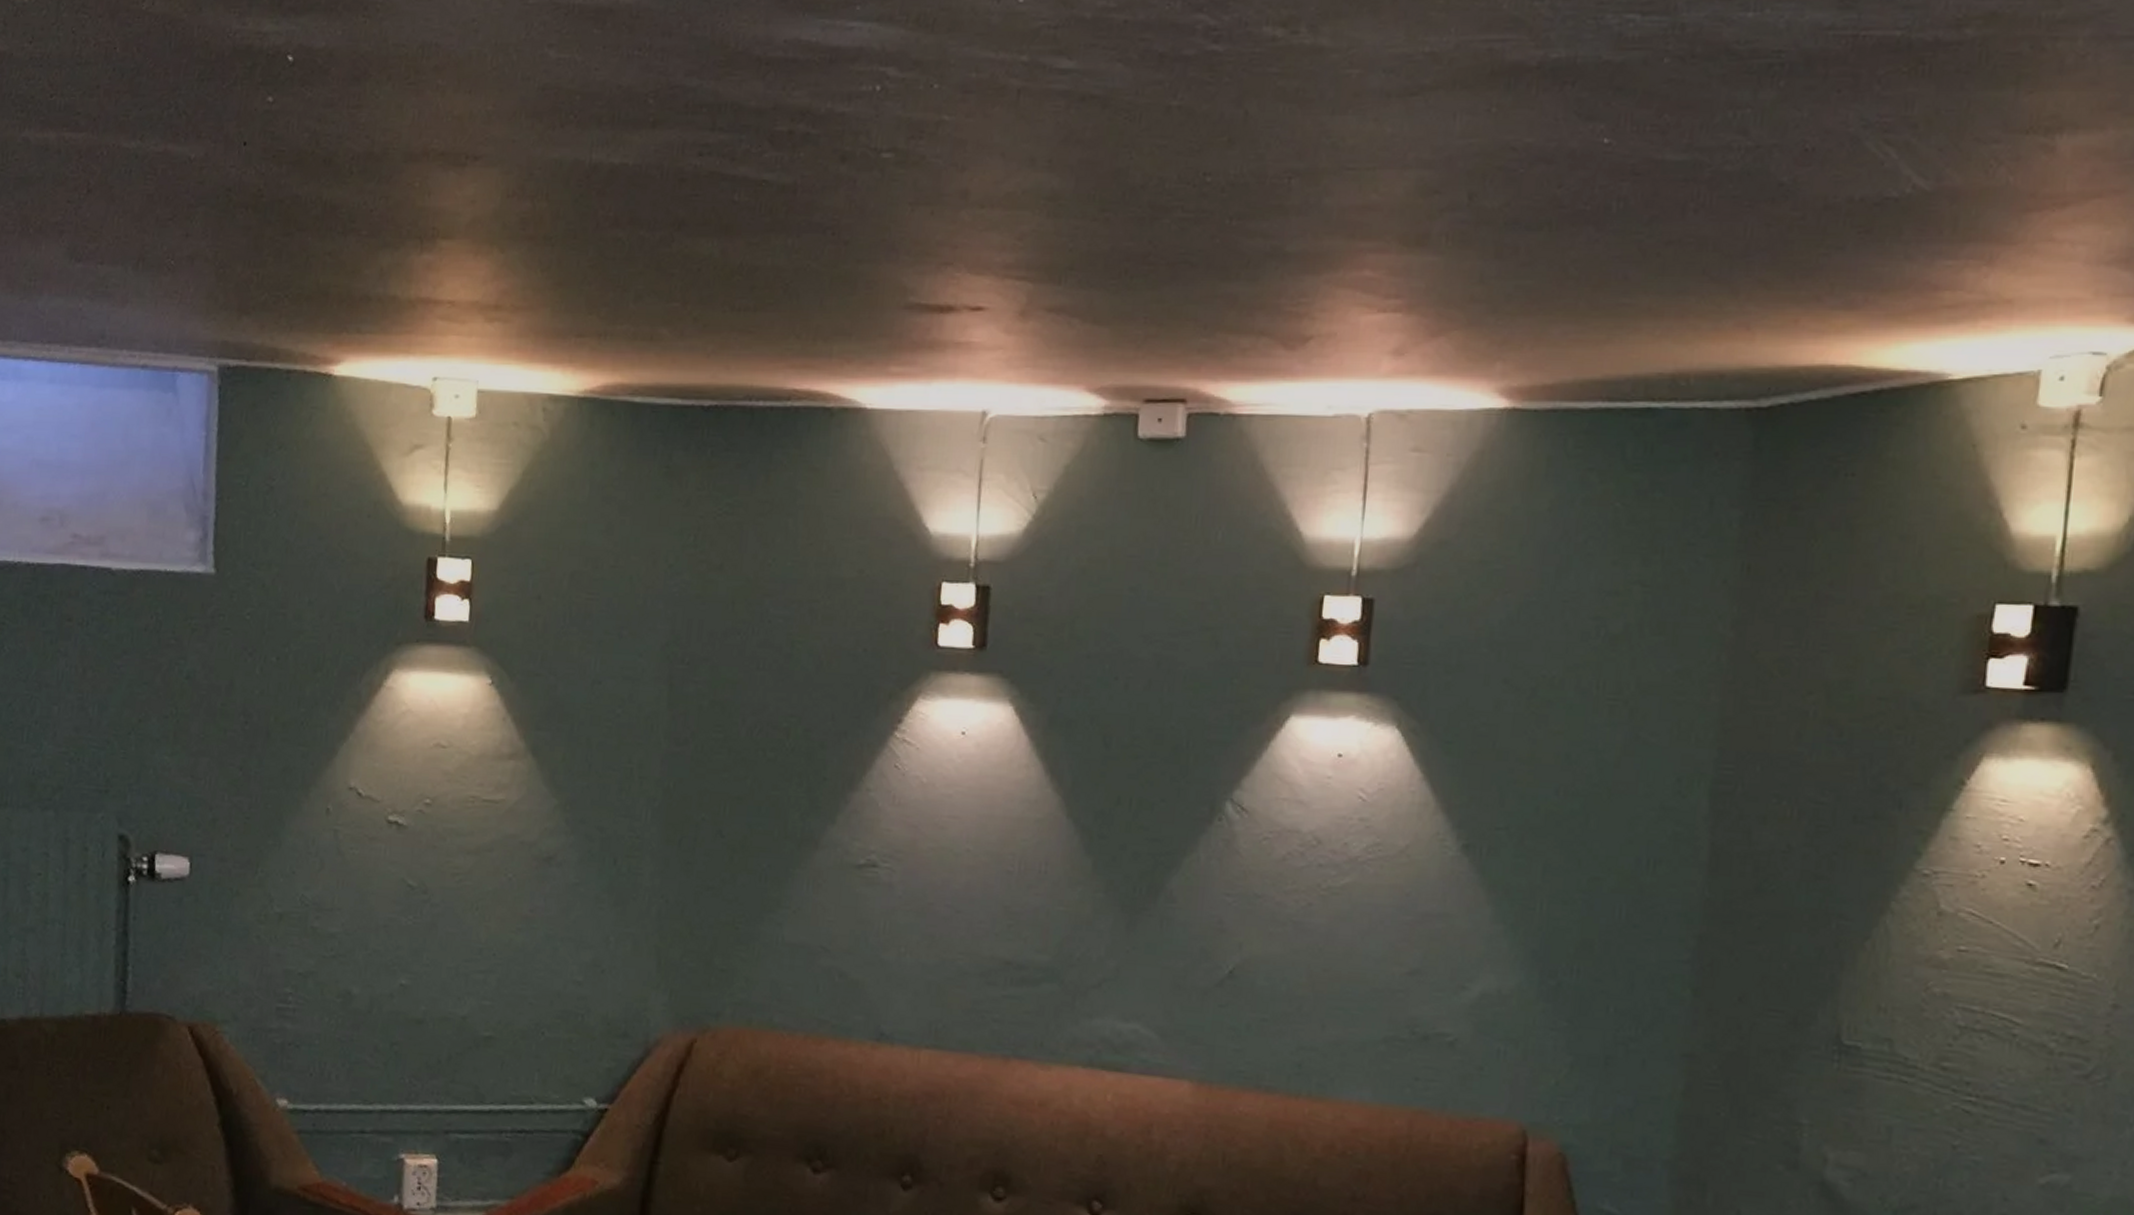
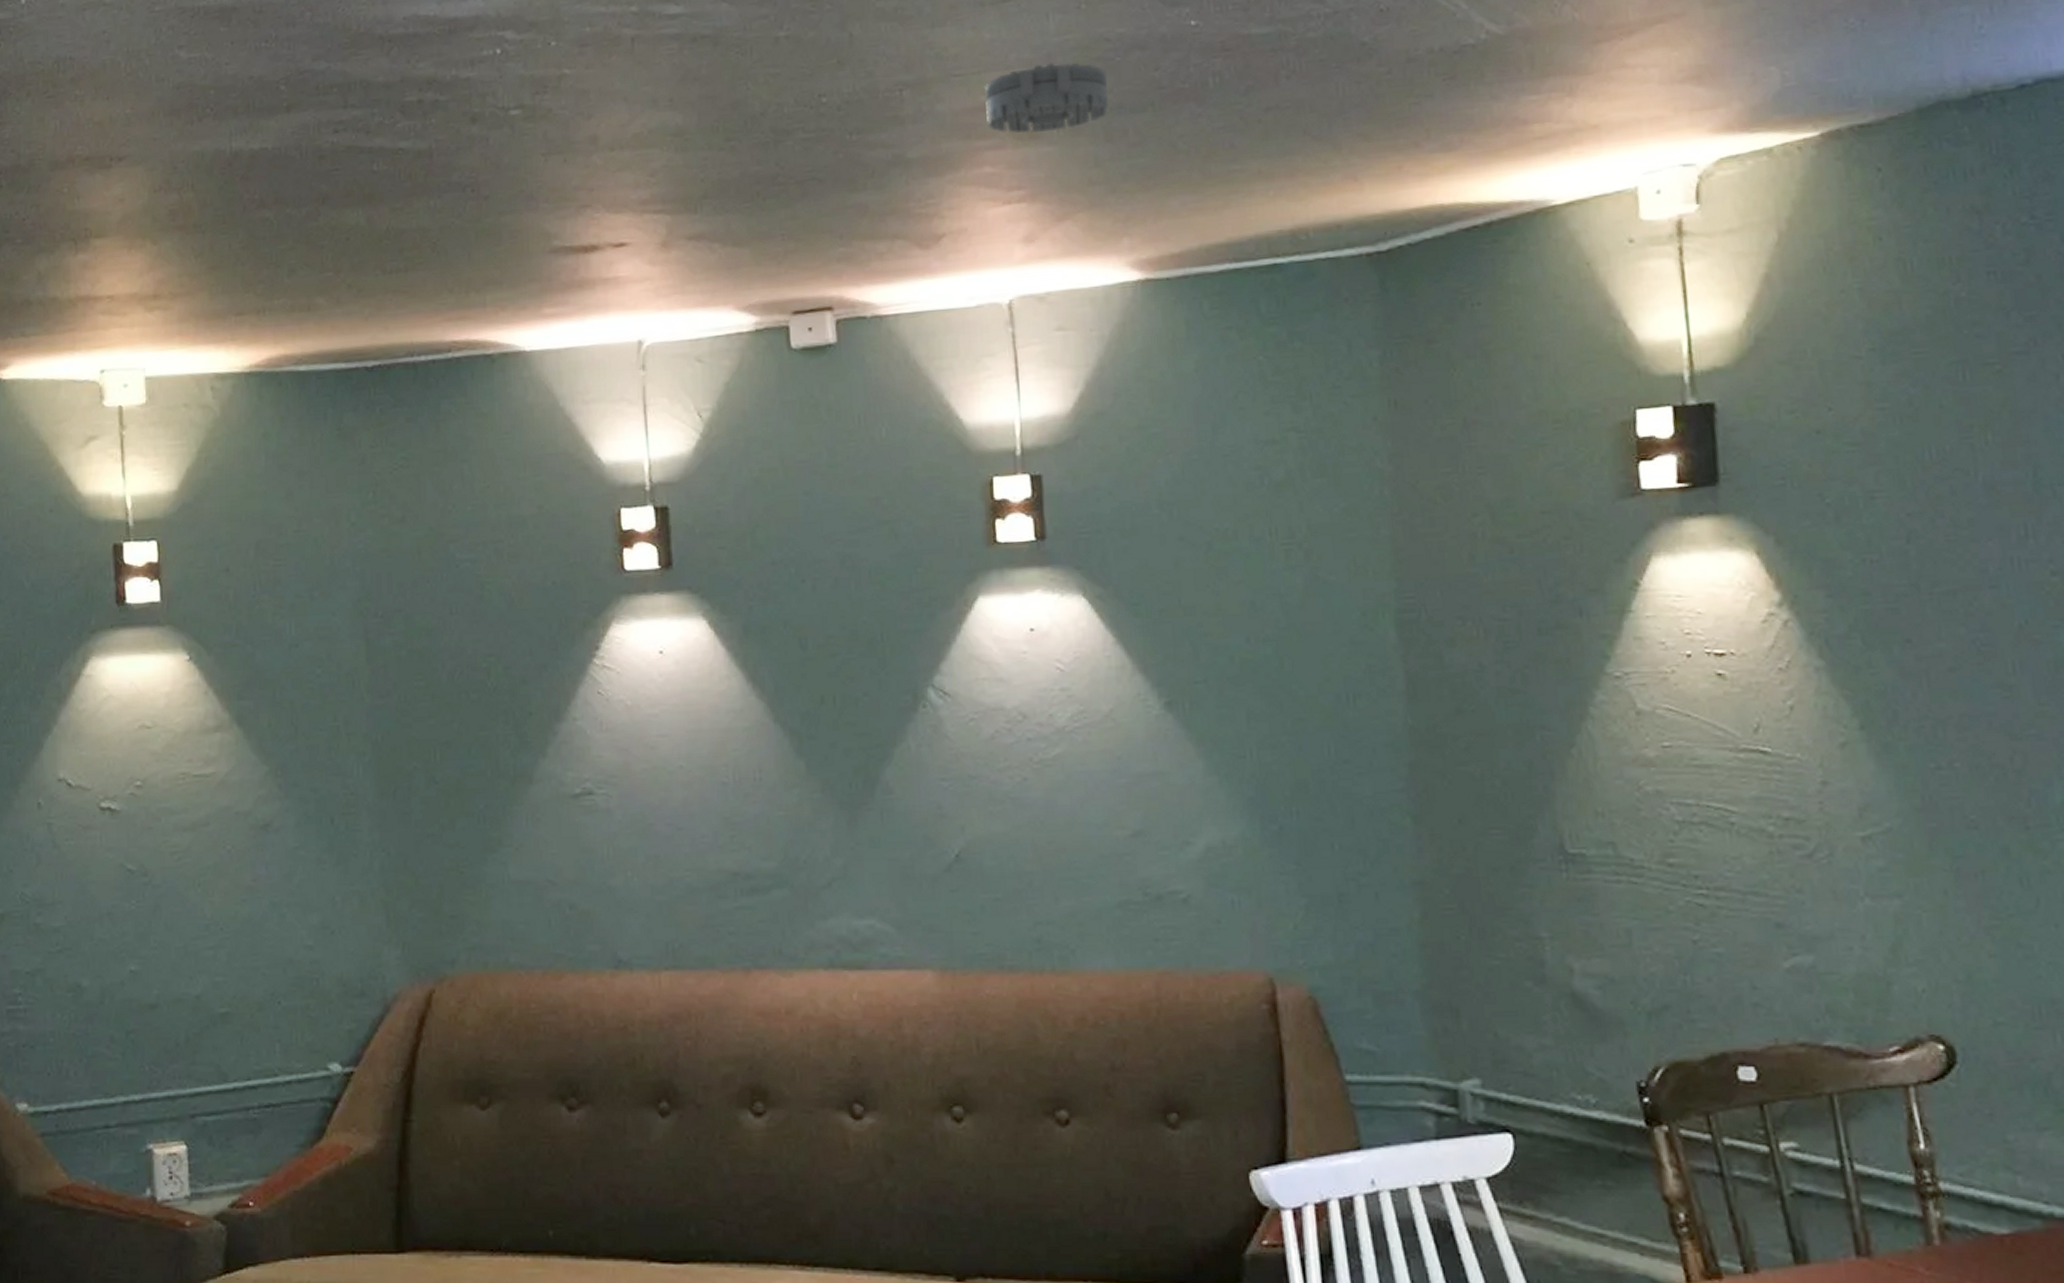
smoke detector: none [1374,167,1507,240] -> present [983,63,1109,133]

